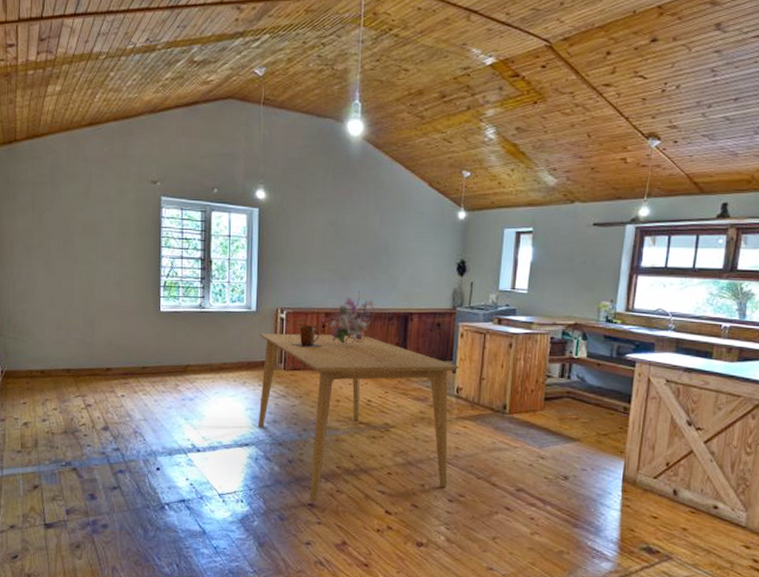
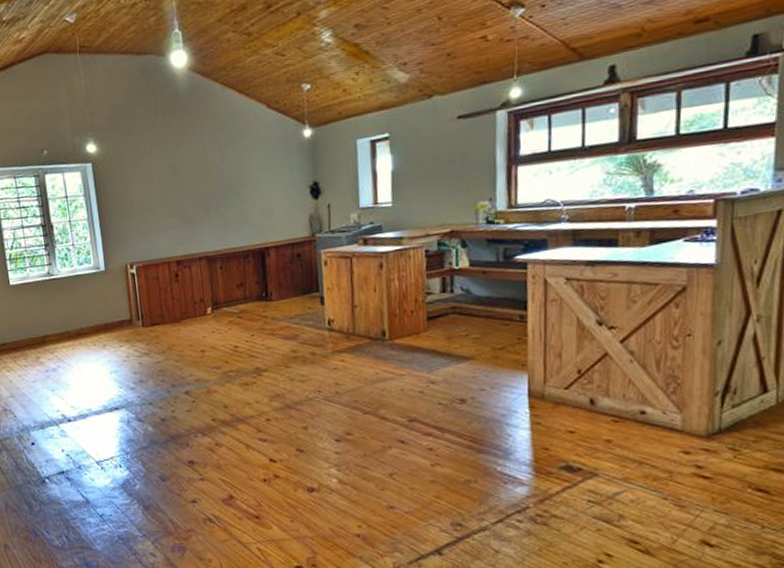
dining table: present [257,333,460,502] -> none [112,278,332,459]
ceramic jug: present [292,325,322,348] -> none [146,276,178,301]
bouquet: present [330,290,378,346] -> none [183,232,235,292]

